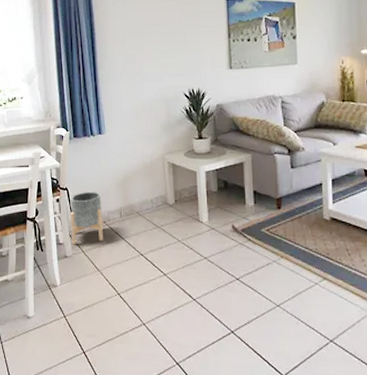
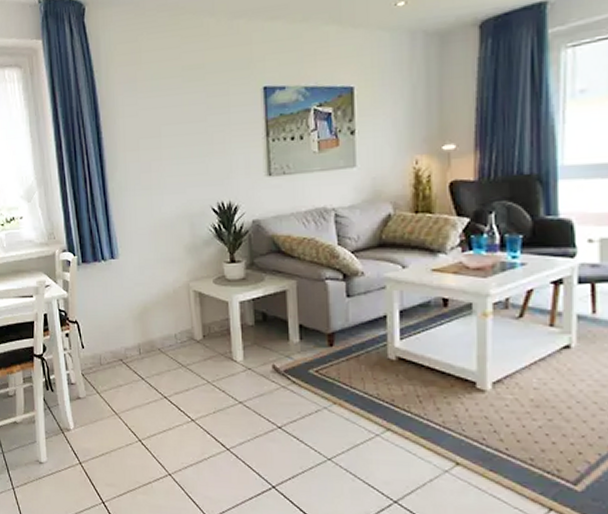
planter: present [70,191,103,245] -> none [81,324,120,385]

